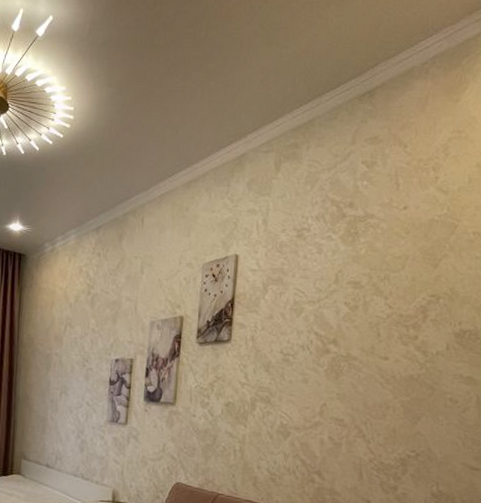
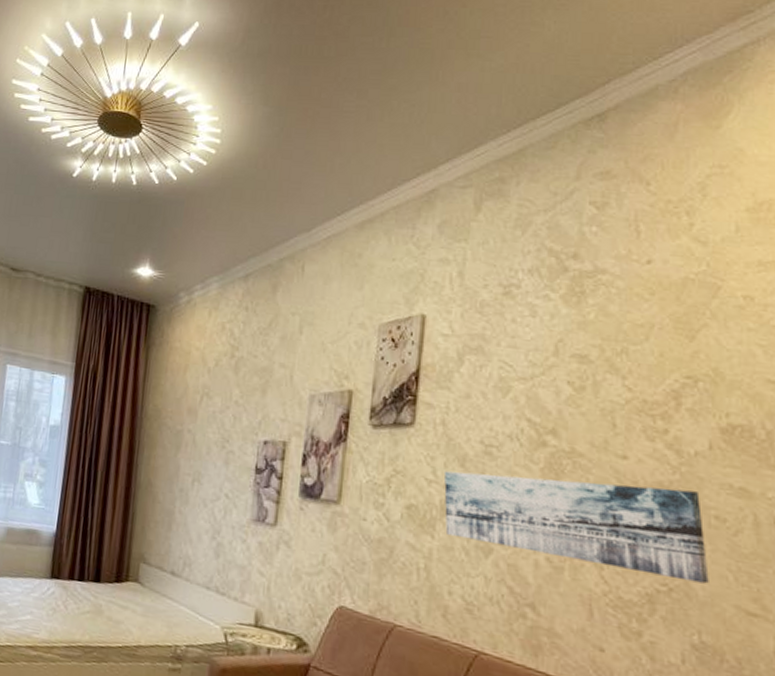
wall art: none [254,375,445,449] -> present [444,471,709,584]

